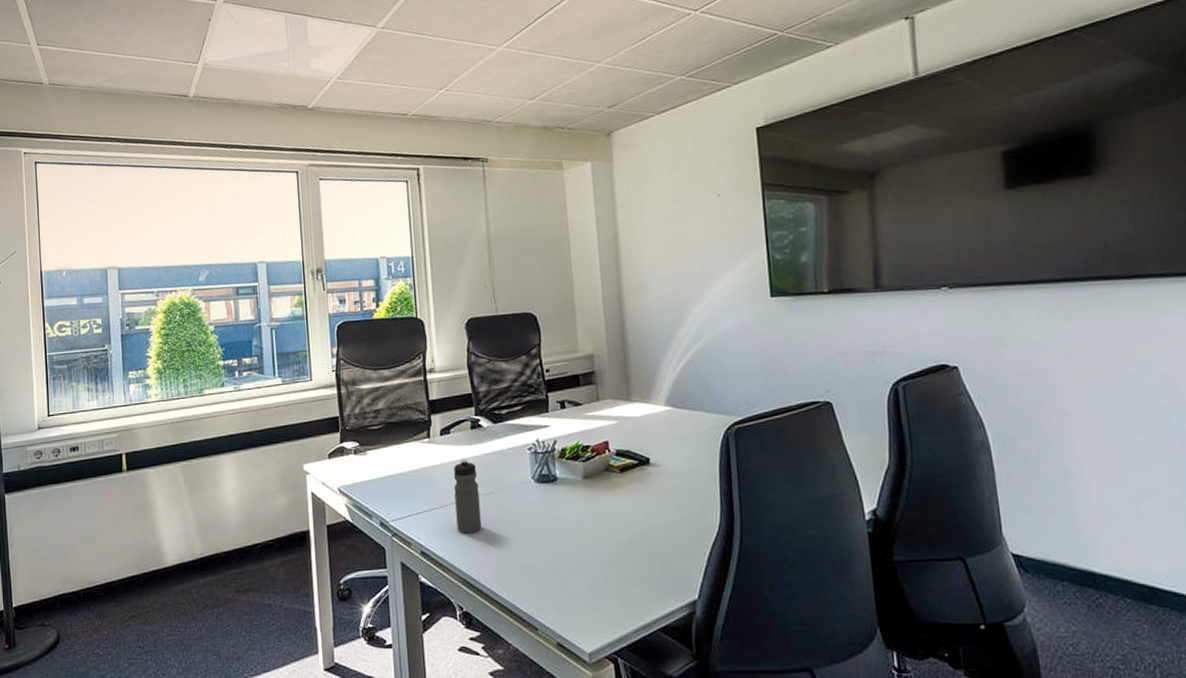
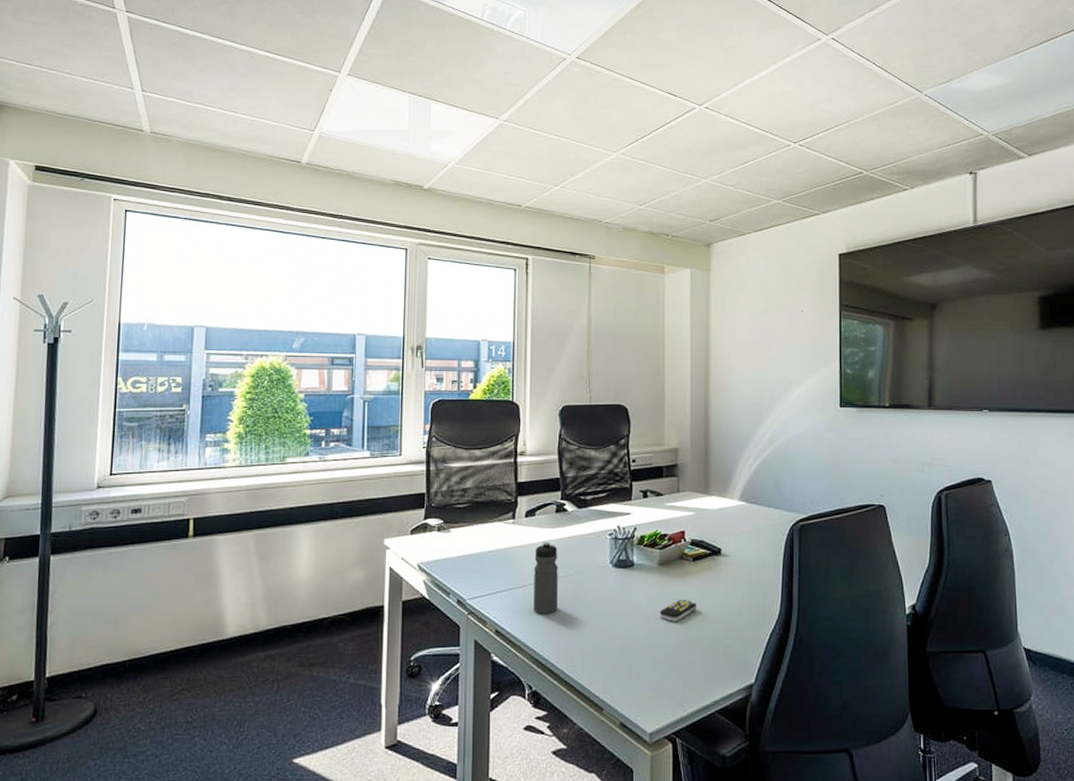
remote control: none [588,512,628,537] -> present [659,599,696,622]

